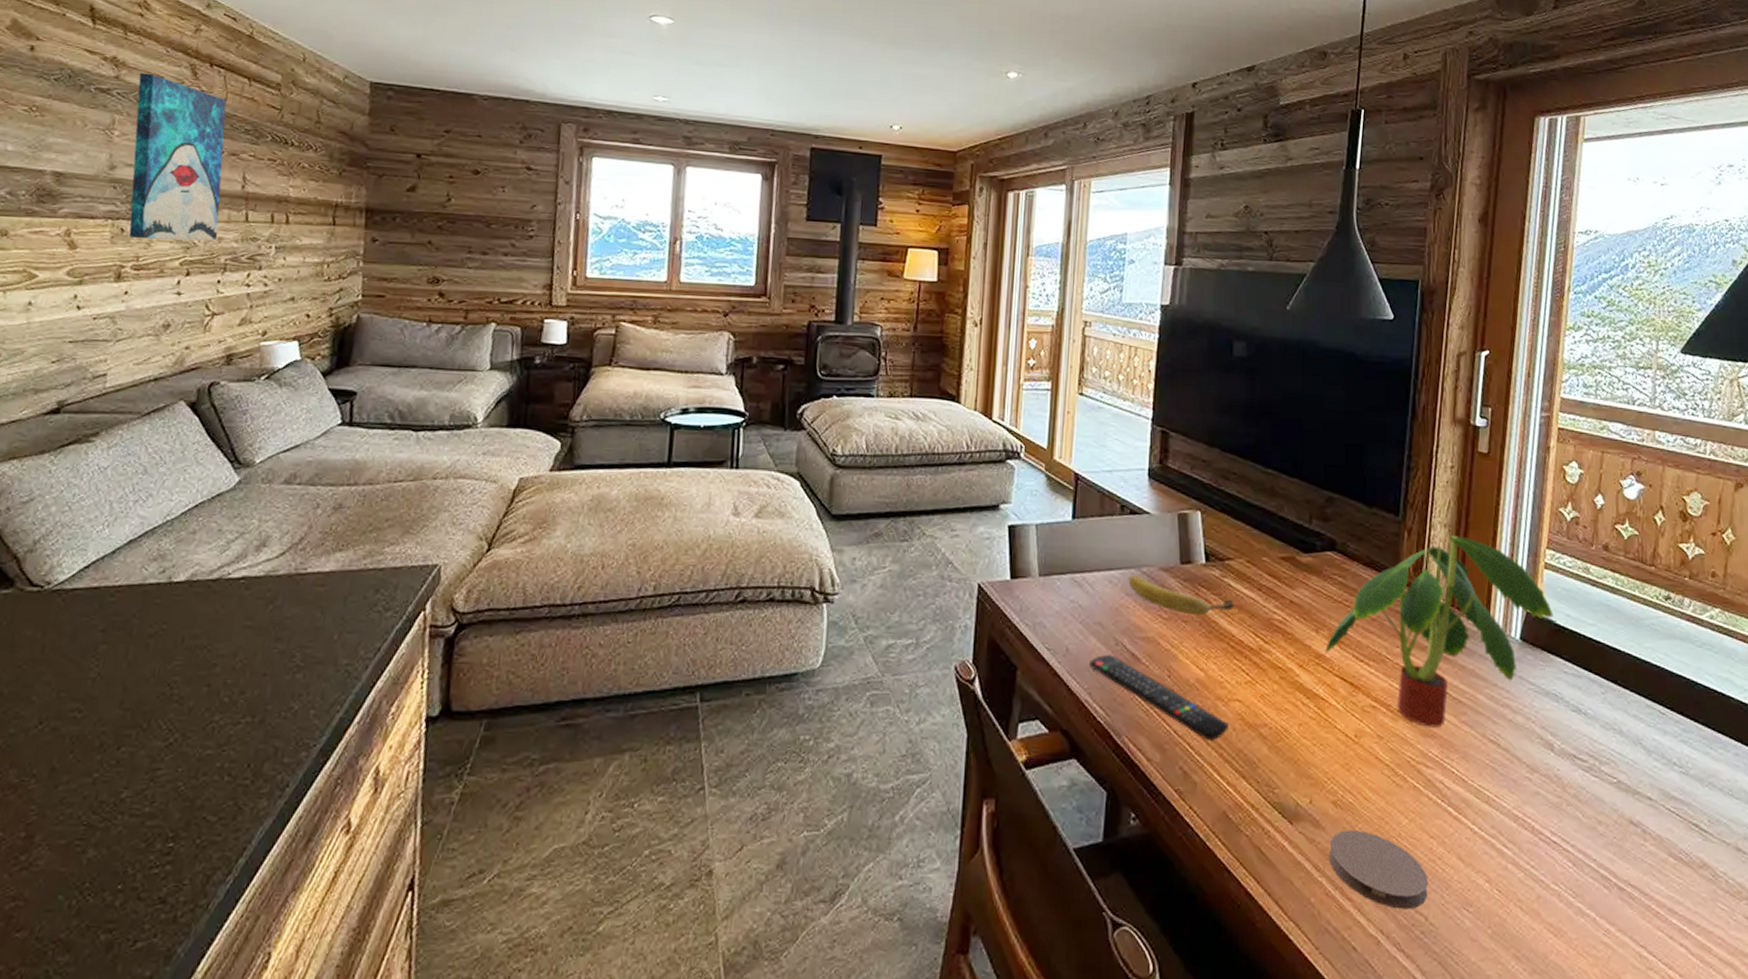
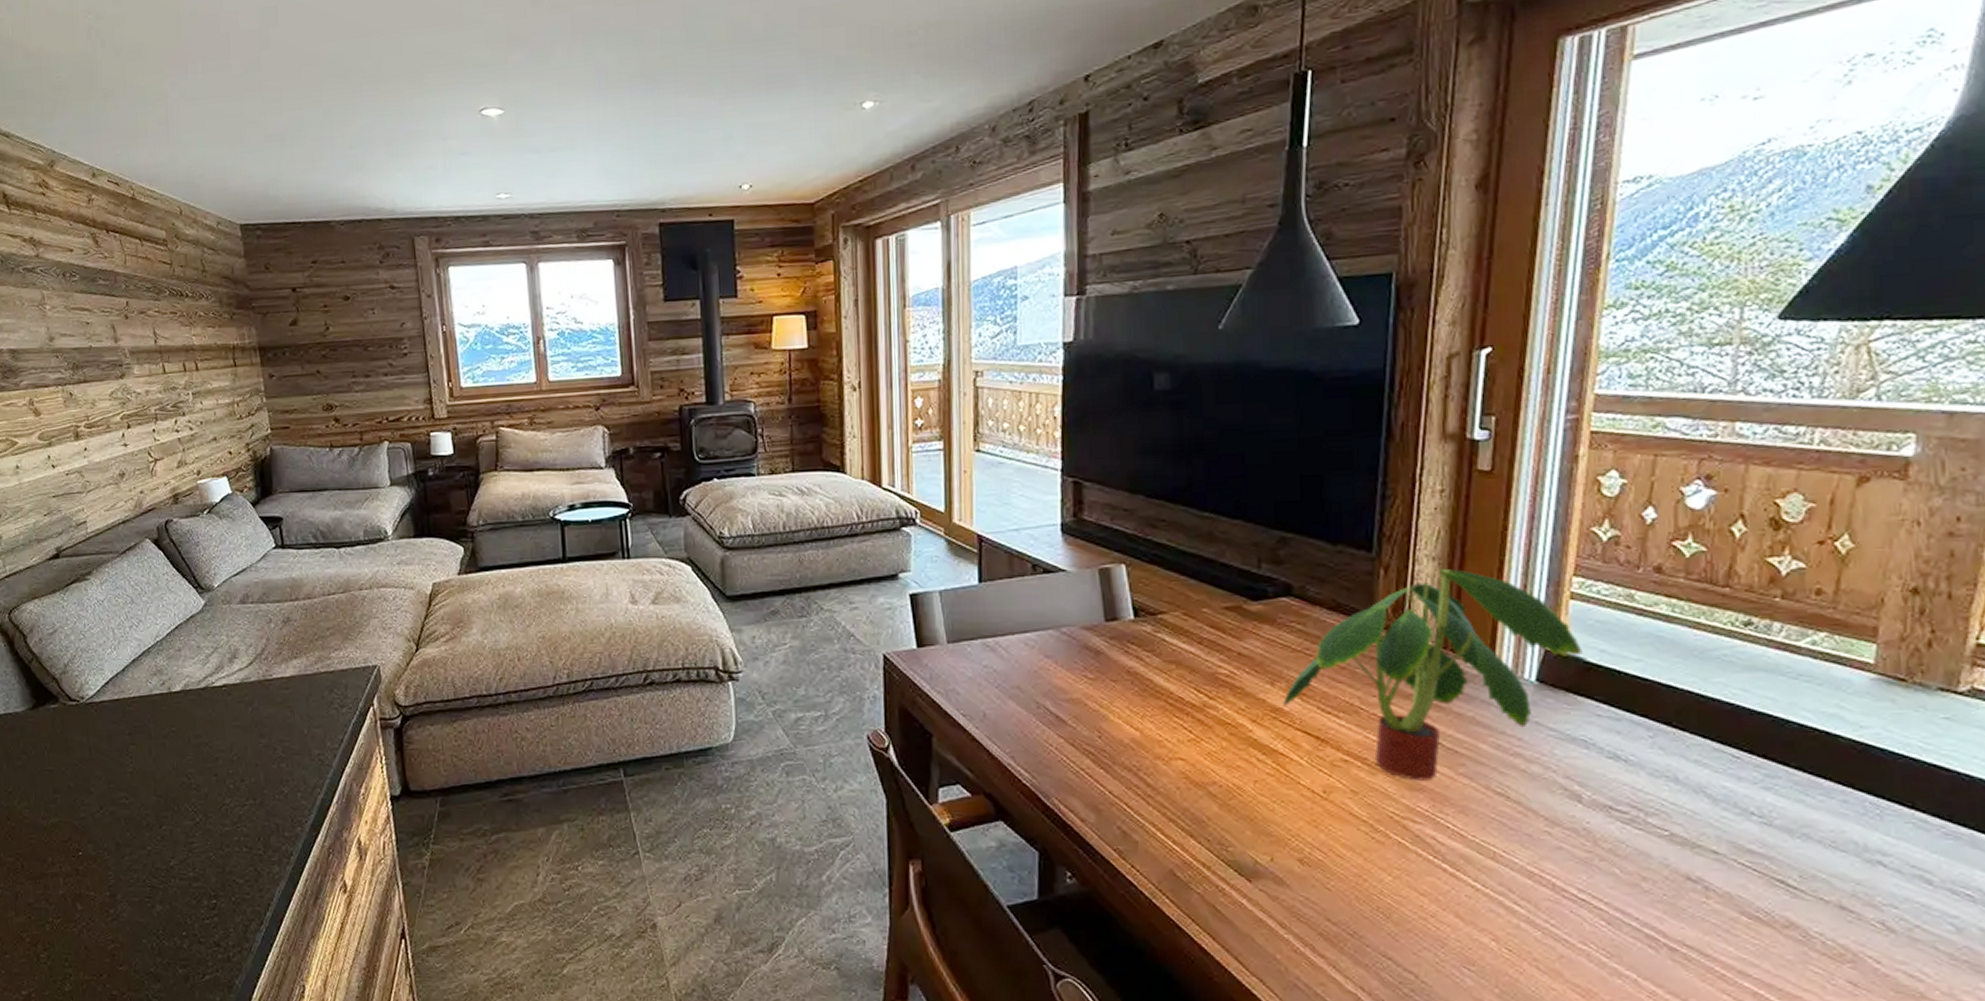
wall art: present [128,72,227,242] -> none [54,247,145,401]
remote control: present [1089,654,1229,740] -> none [1010,717,1171,800]
fruit: present [1128,575,1234,616] -> none [1046,636,1170,674]
coaster: present [1329,830,1429,910] -> none [1296,887,1419,967]

